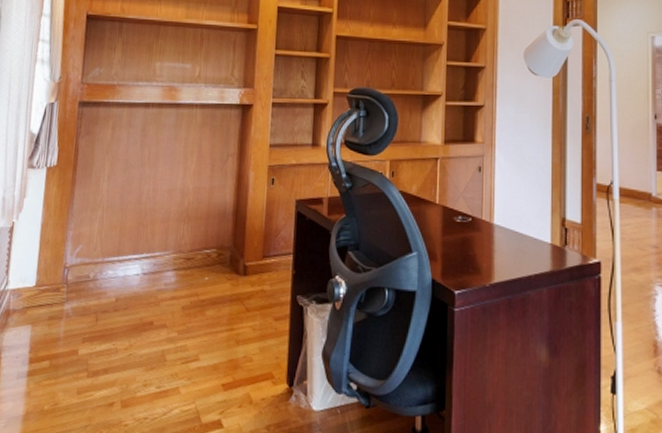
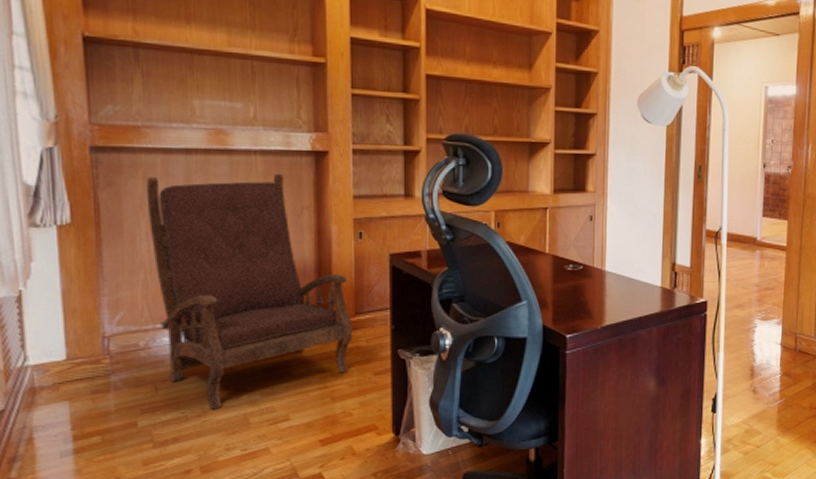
armchair: none [107,125,259,344] -> present [146,174,352,410]

